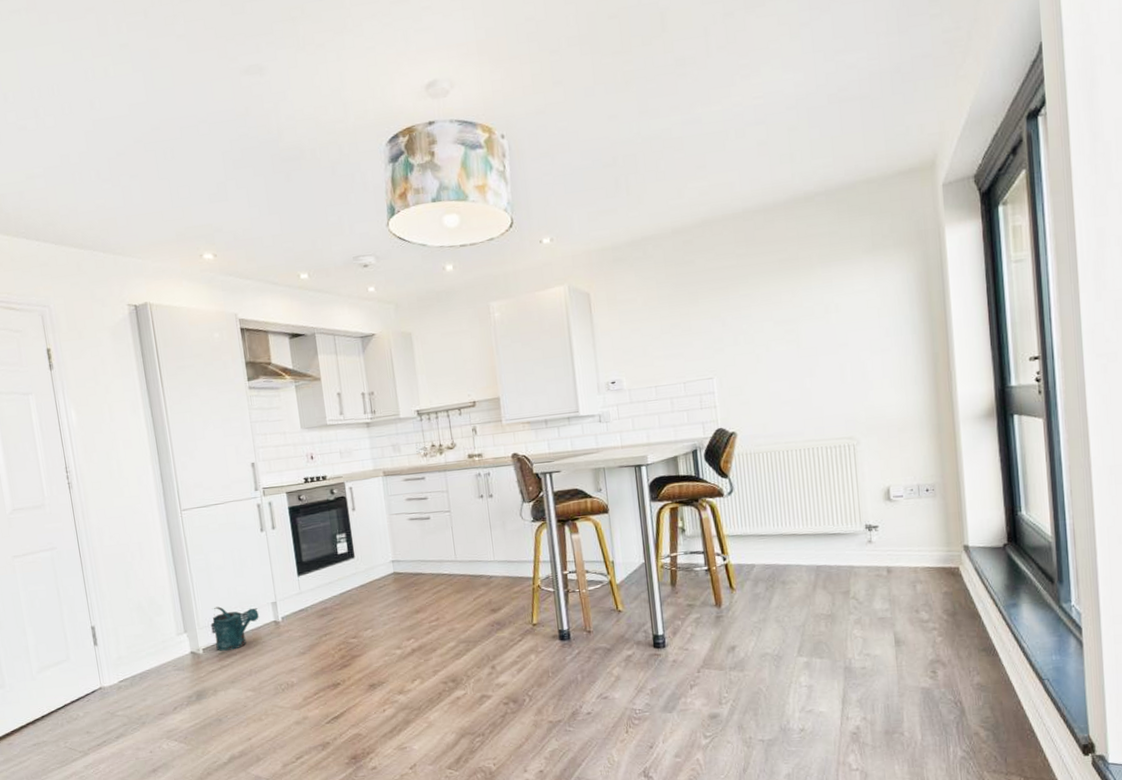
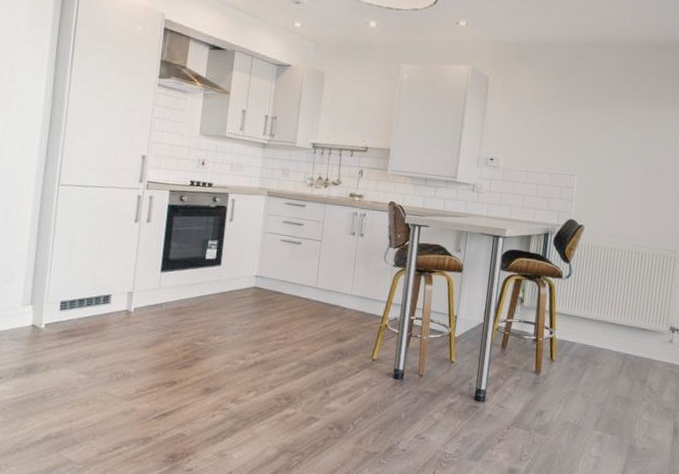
watering can: present [212,606,259,651] -> none [60,285,112,331]

